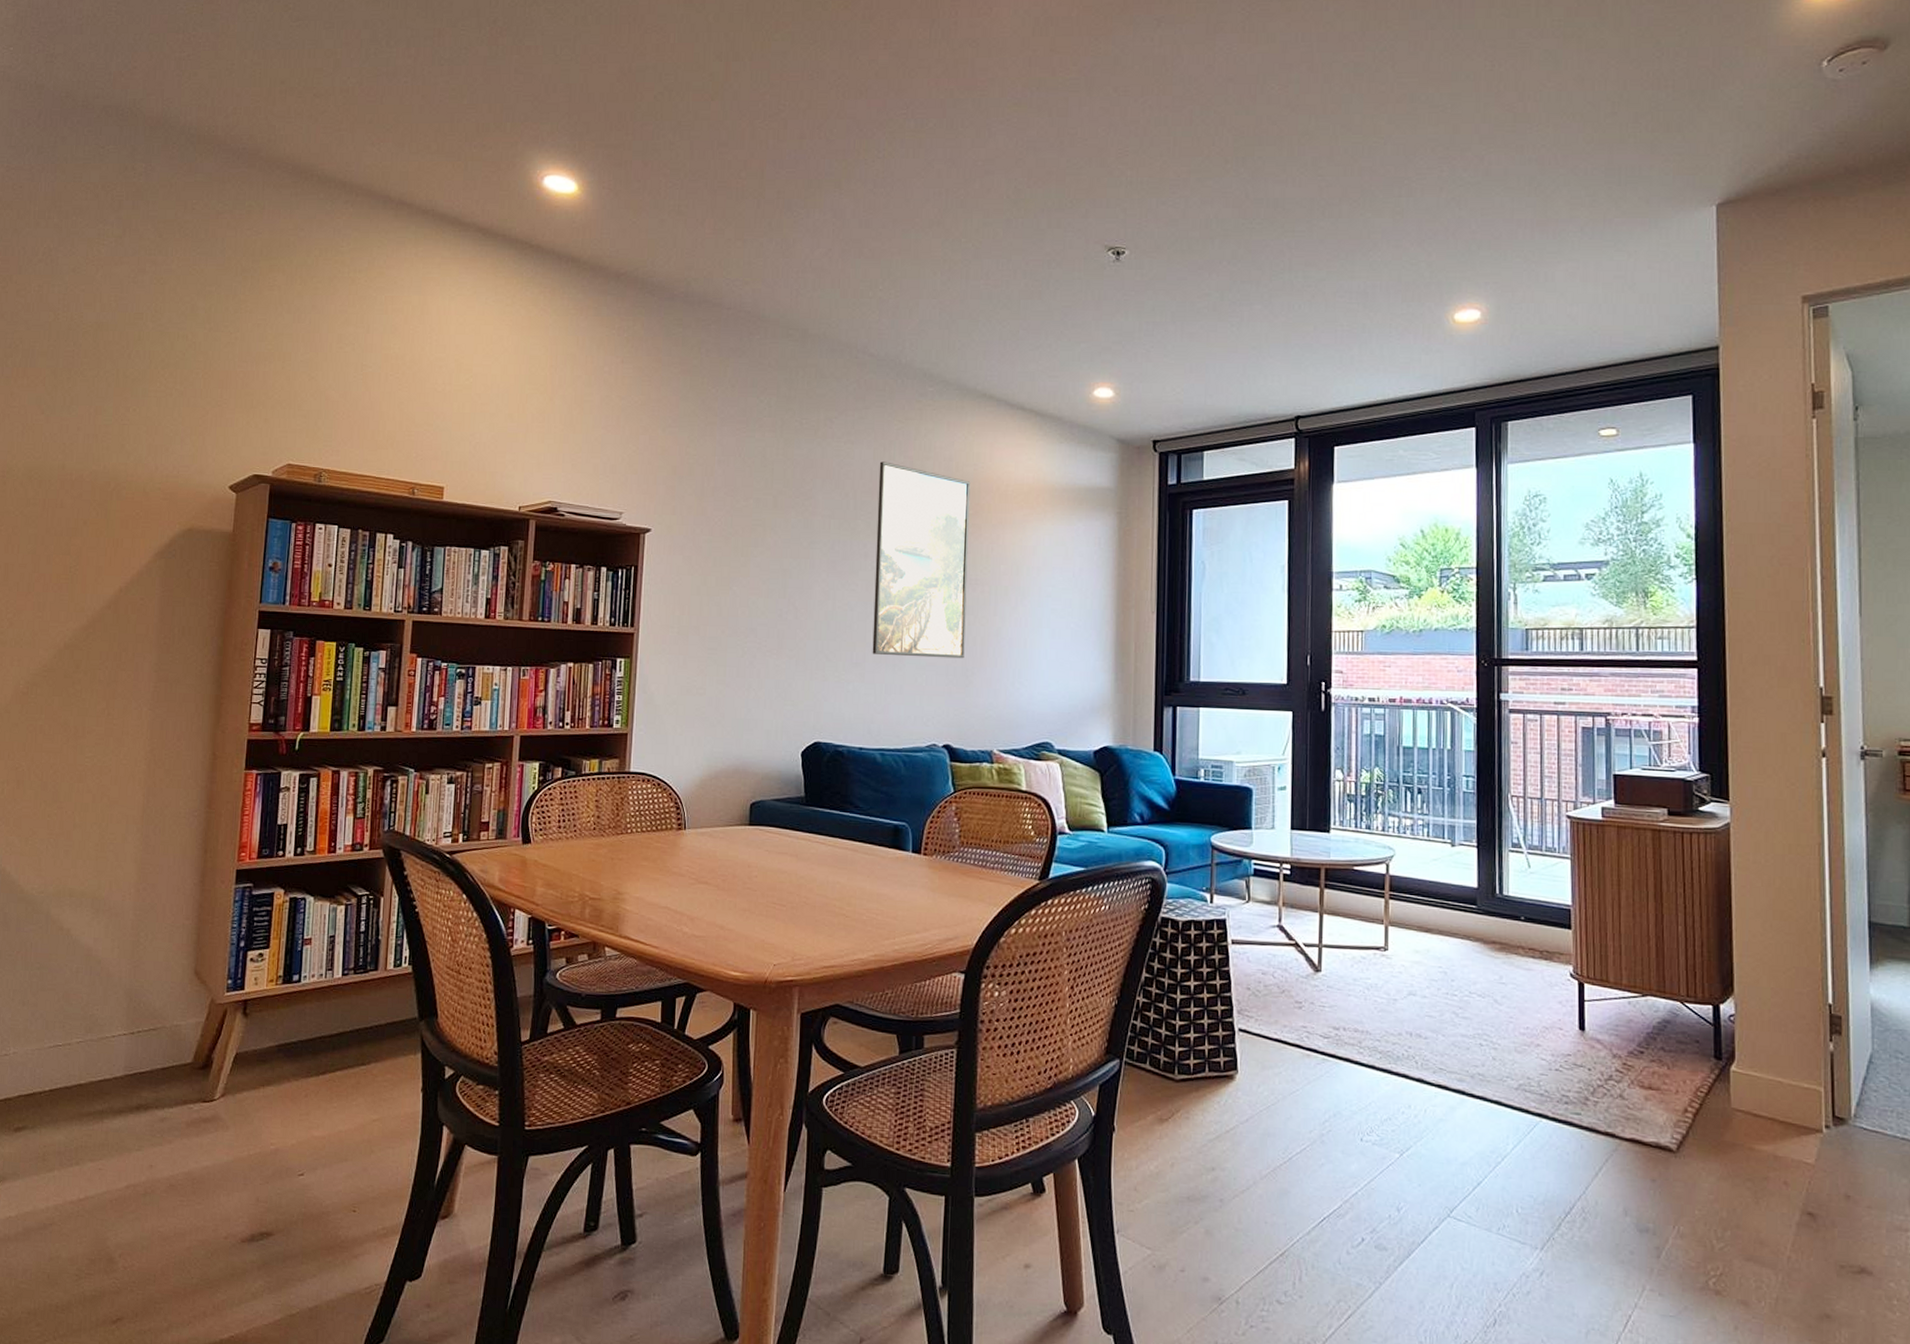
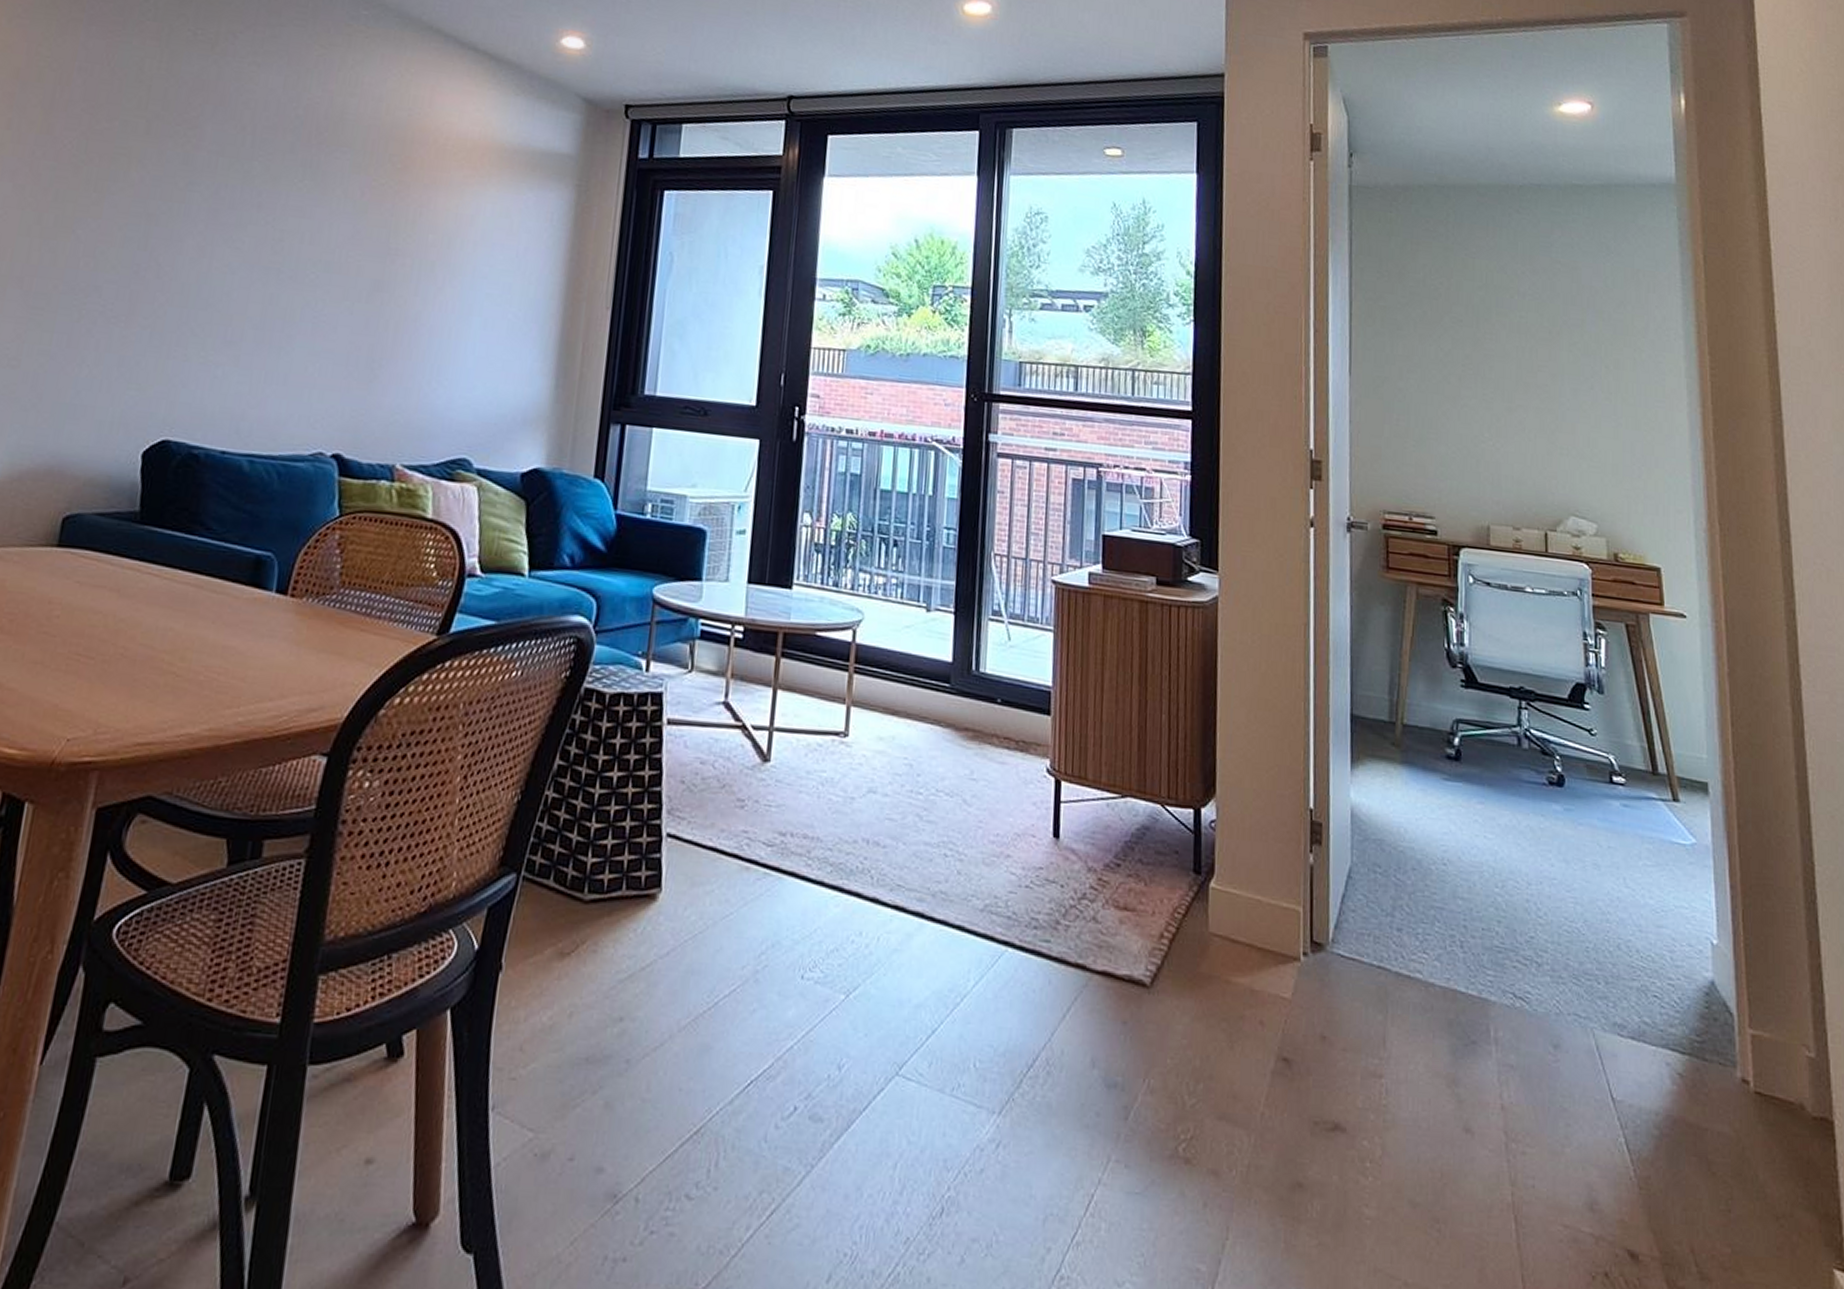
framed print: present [872,461,971,659] -> none [253,92,402,347]

